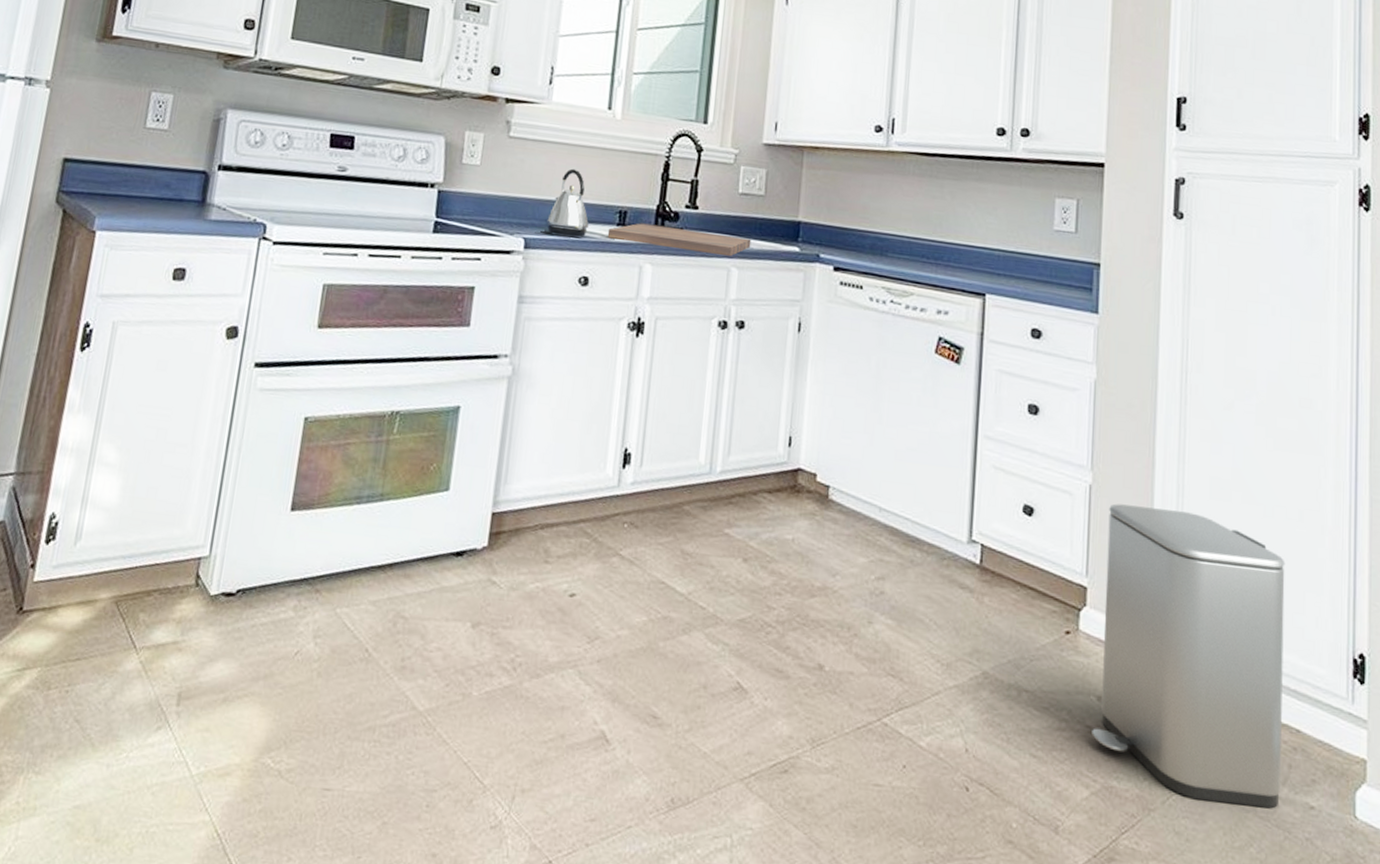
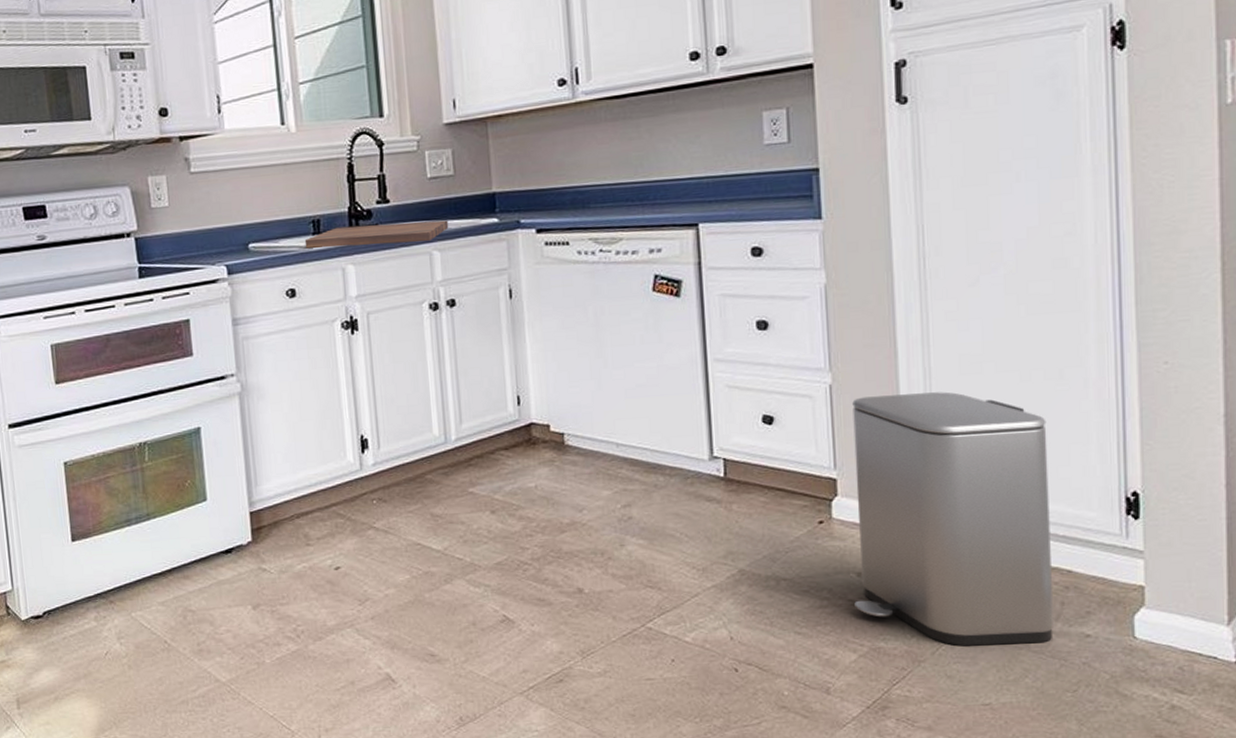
kettle: present [547,168,590,239] -> none [244,190,286,257]

